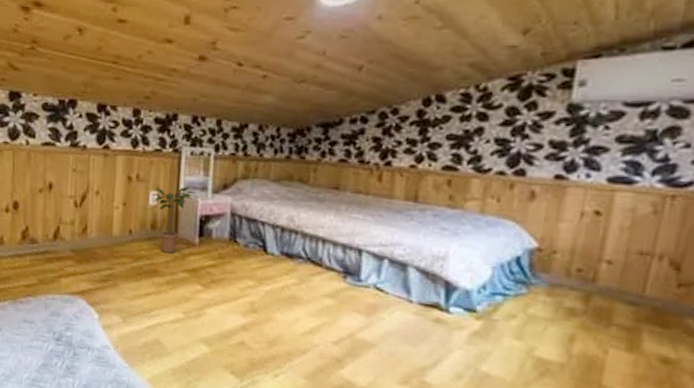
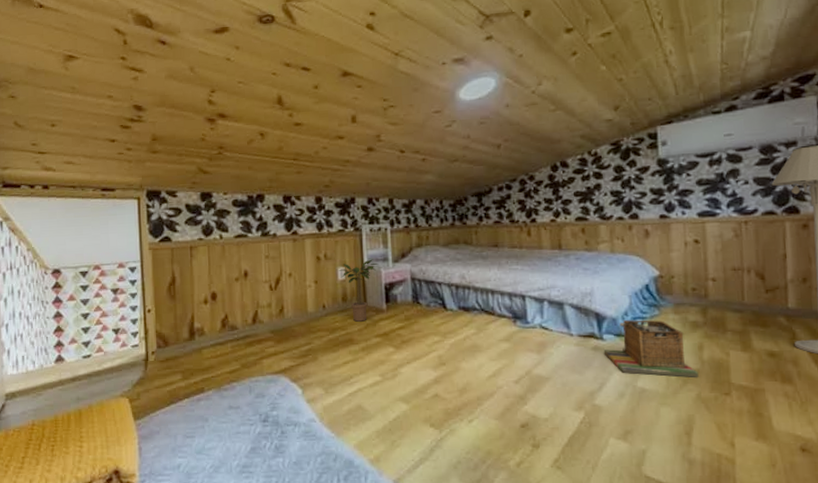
laundry basket: none [446,294,562,372] -> present [603,320,699,378]

